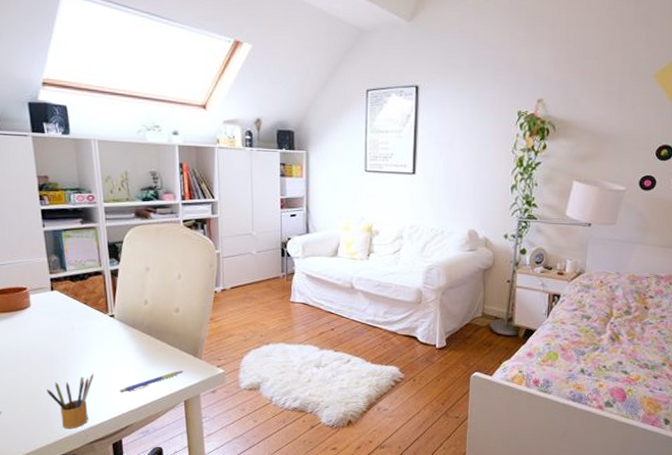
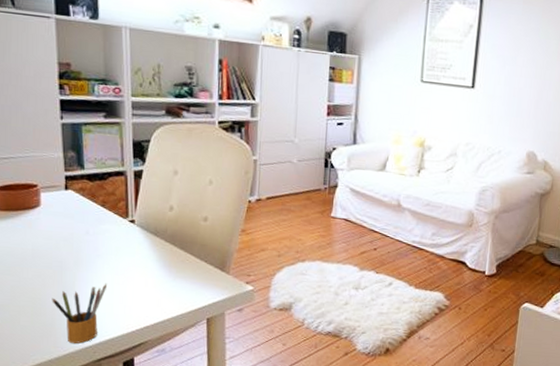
pen: present [120,371,184,393] -> none [135,285,208,307]

